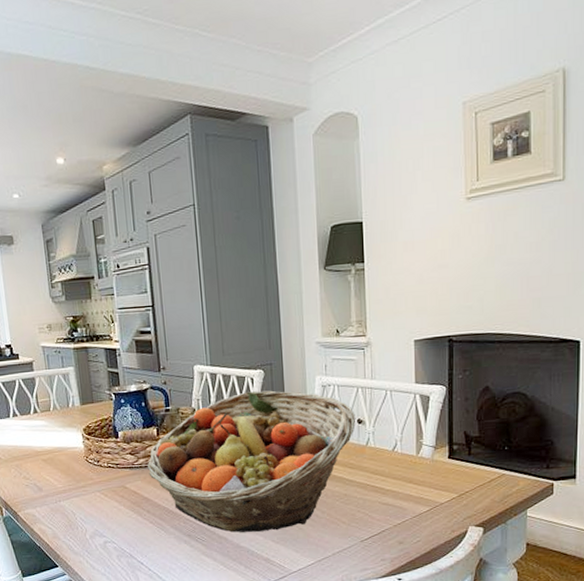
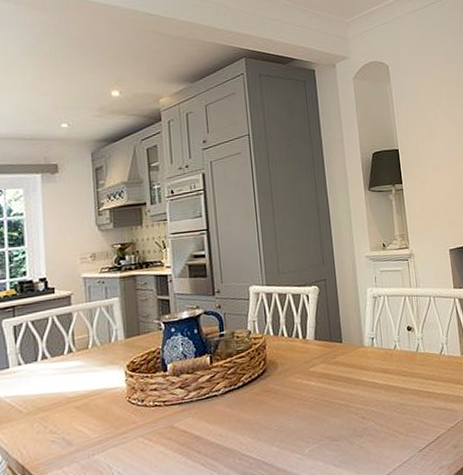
fruit basket: present [147,390,356,533] -> none [198,305,406,462]

